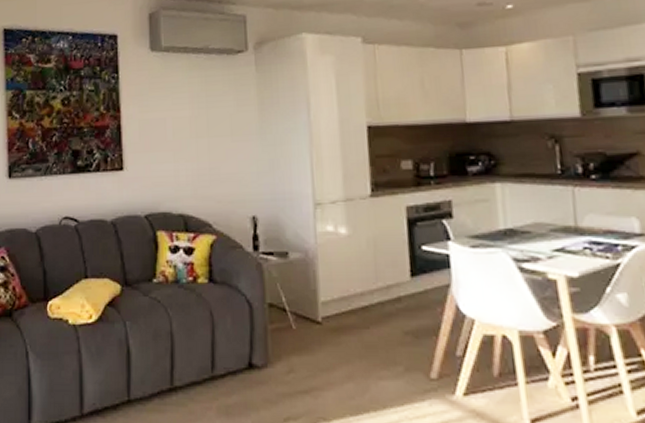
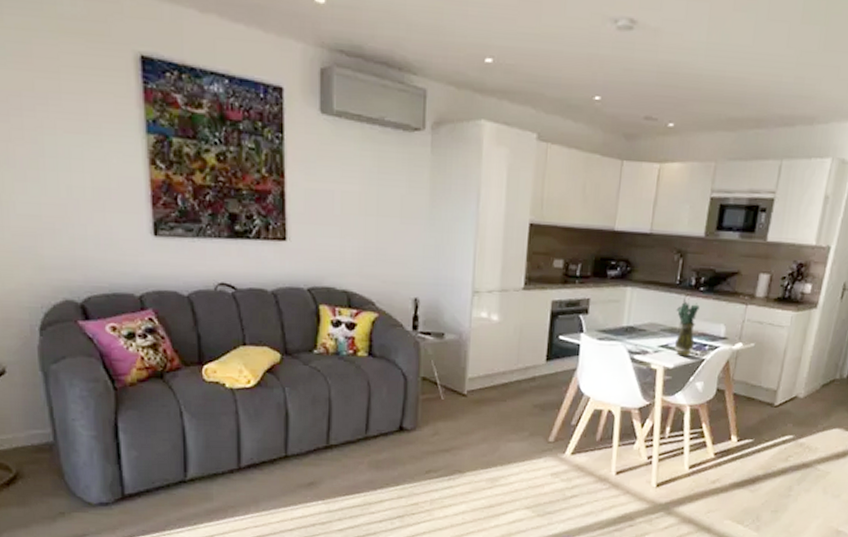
vase: none [565,191,602,261] -> present [675,299,700,357]

